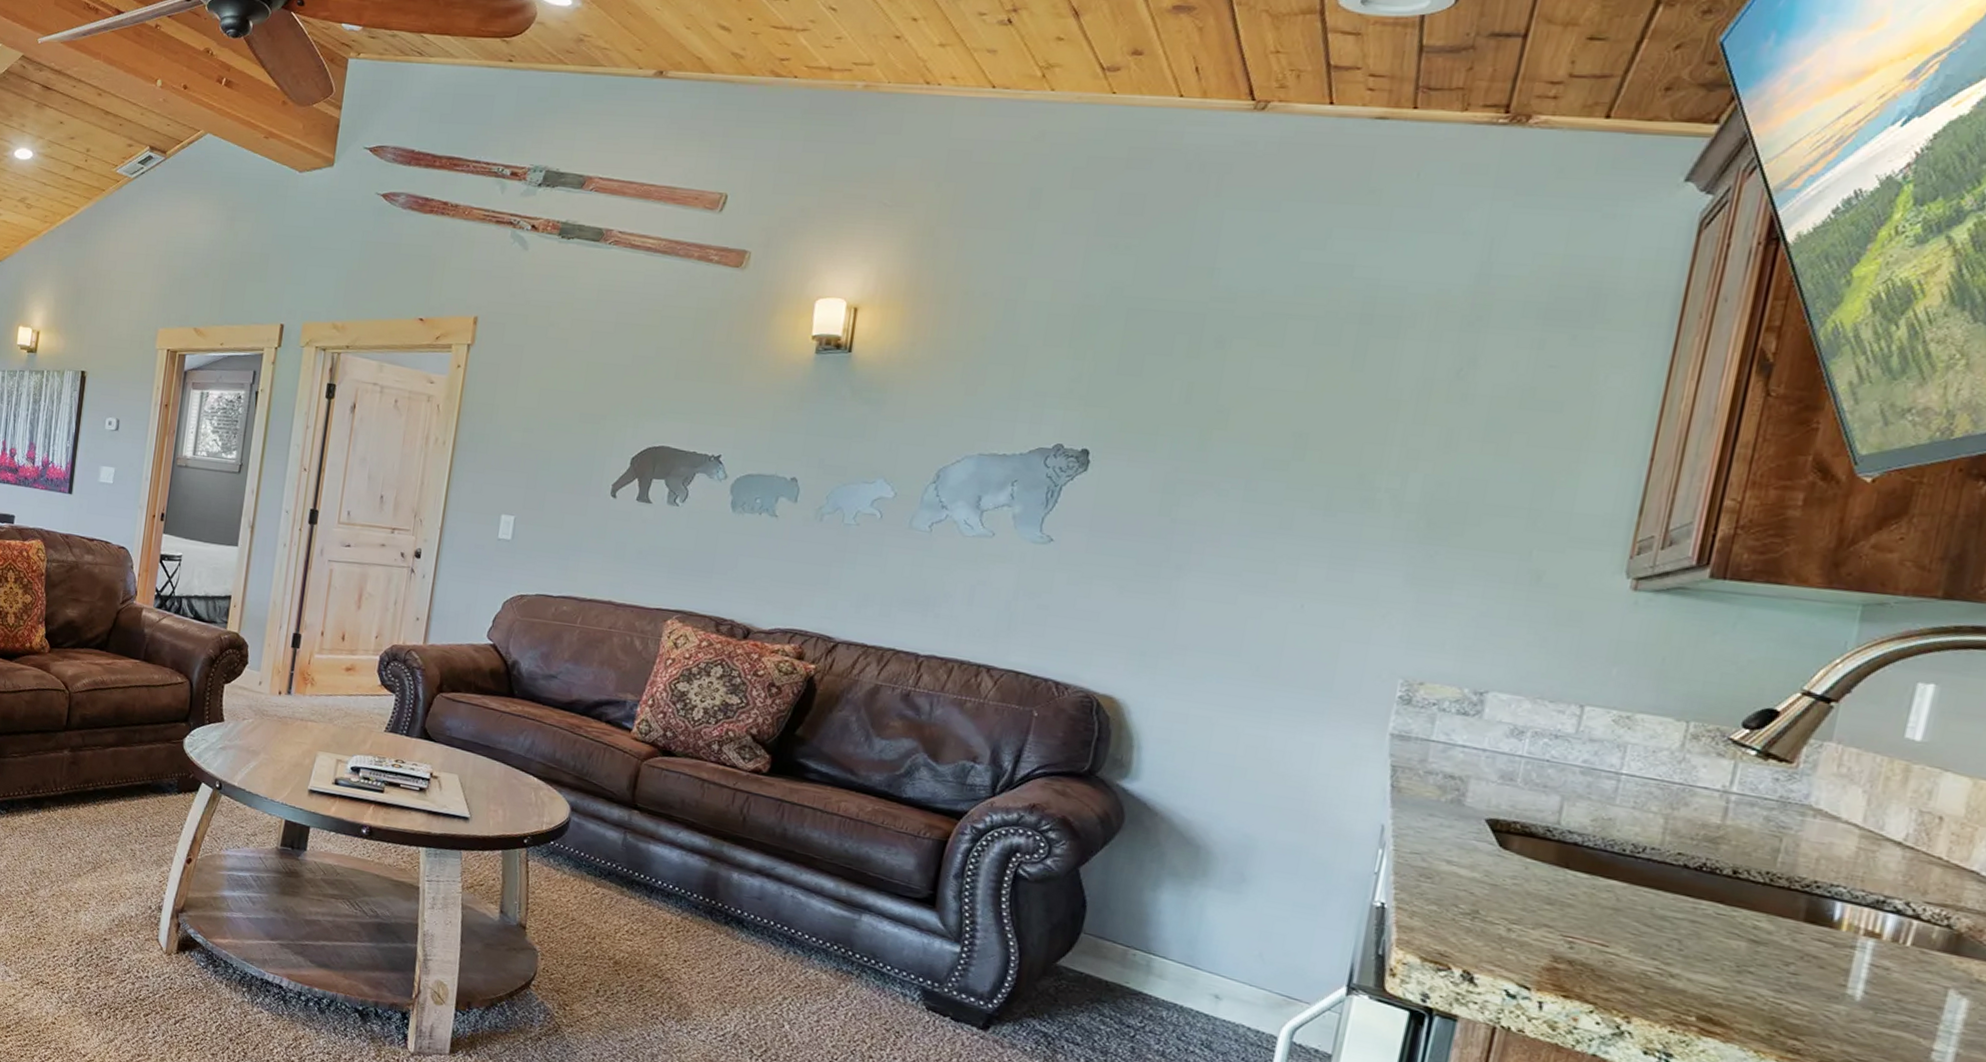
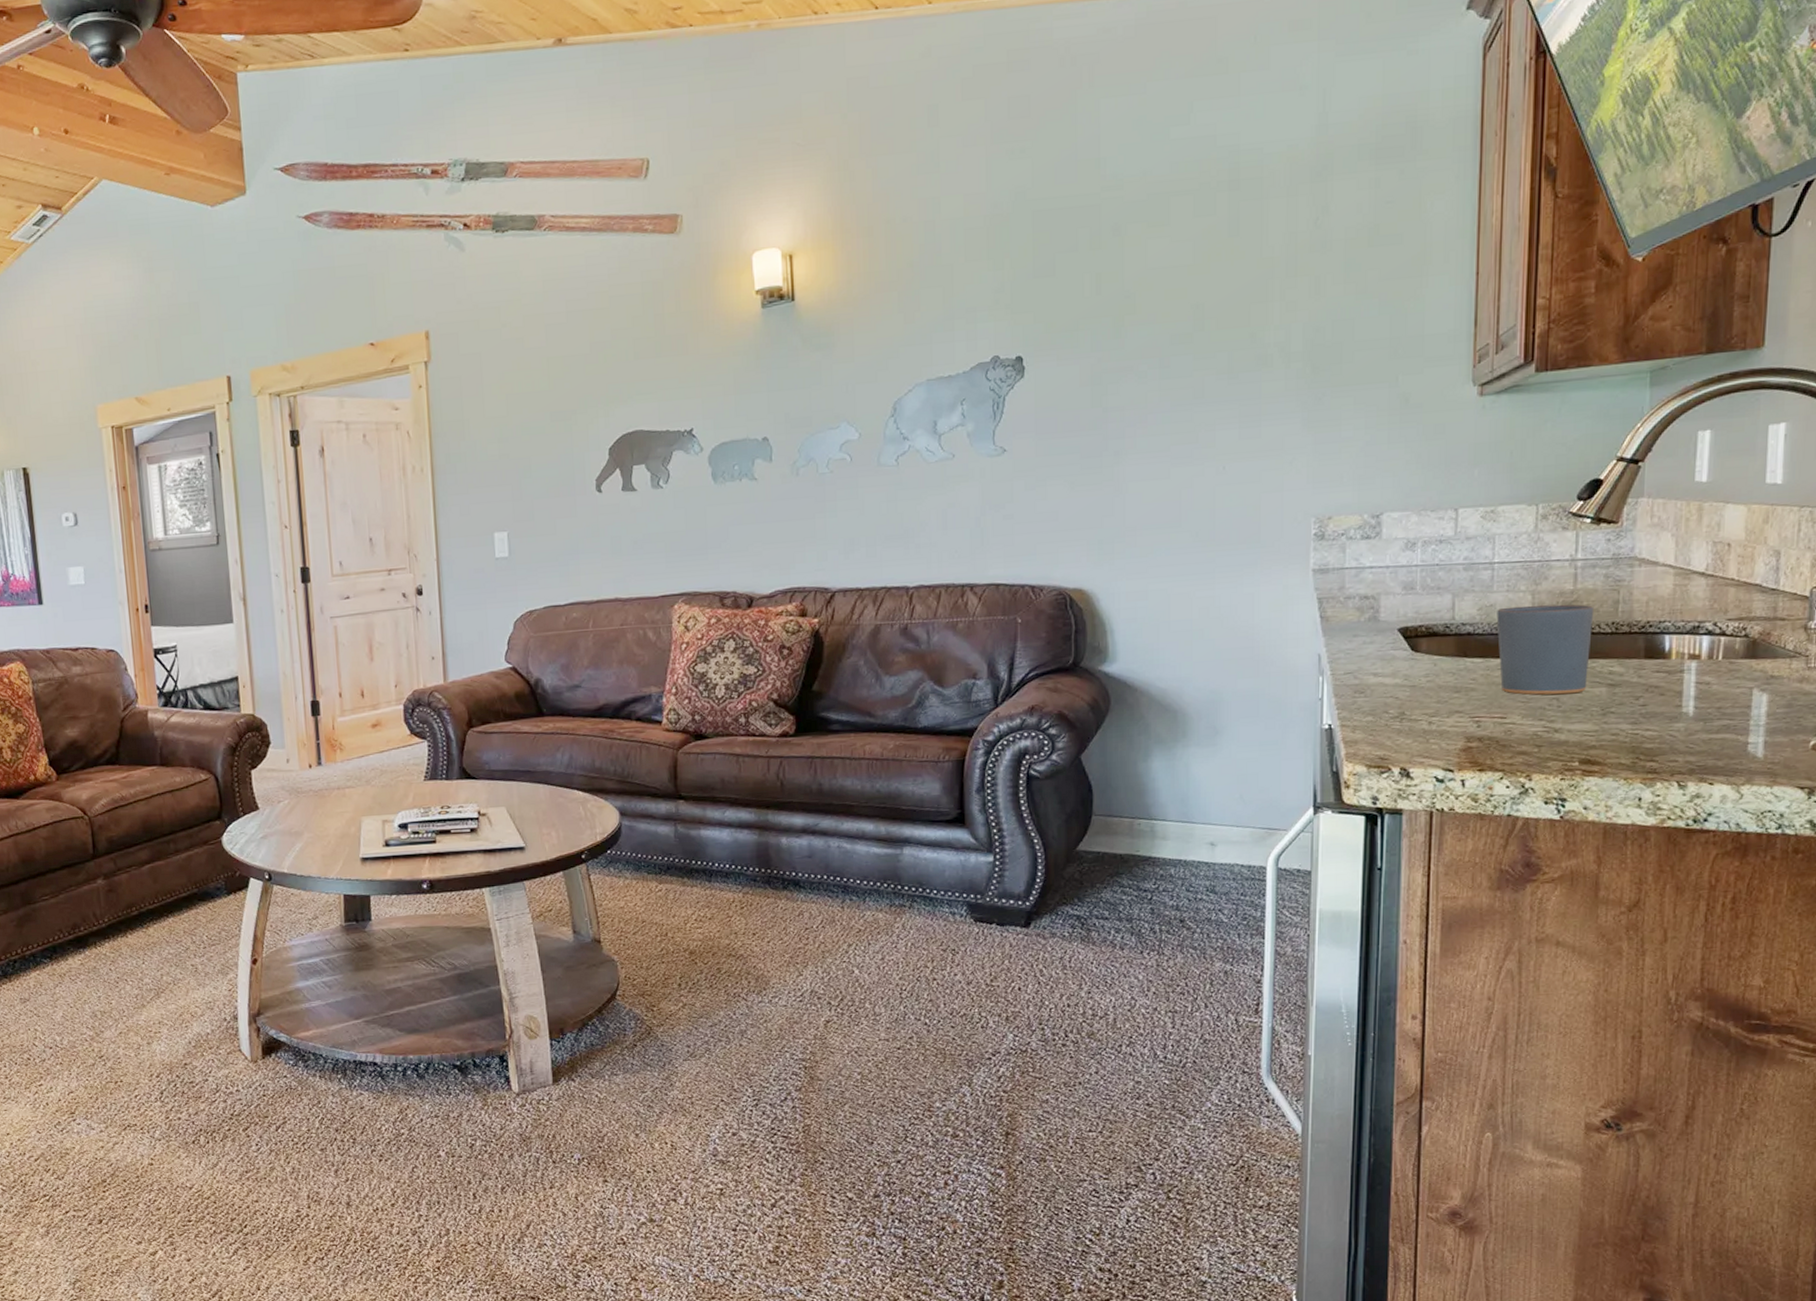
mug: none [1608,824,1745,941] -> present [1496,604,1594,696]

